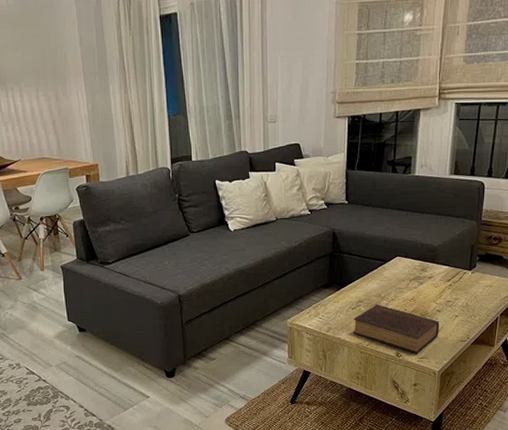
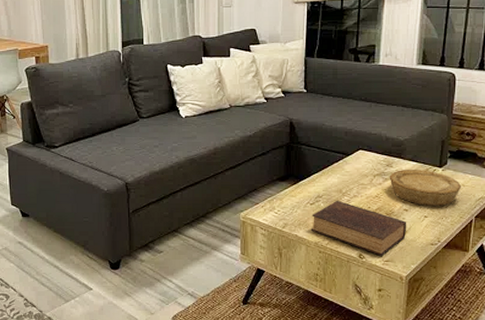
bowl: none [424,273,488,306] -> present [389,170,461,206]

